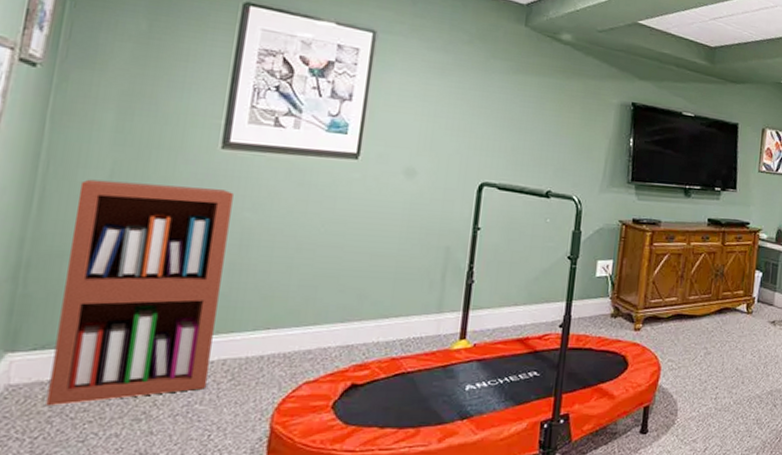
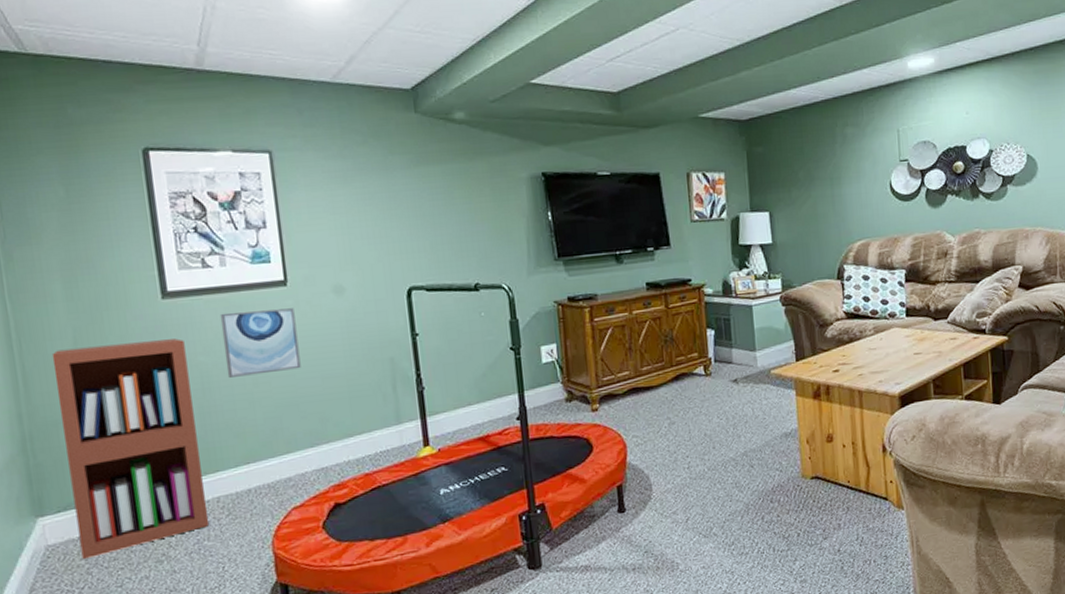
wall art: none [270,173,360,242] -> present [220,308,301,378]

